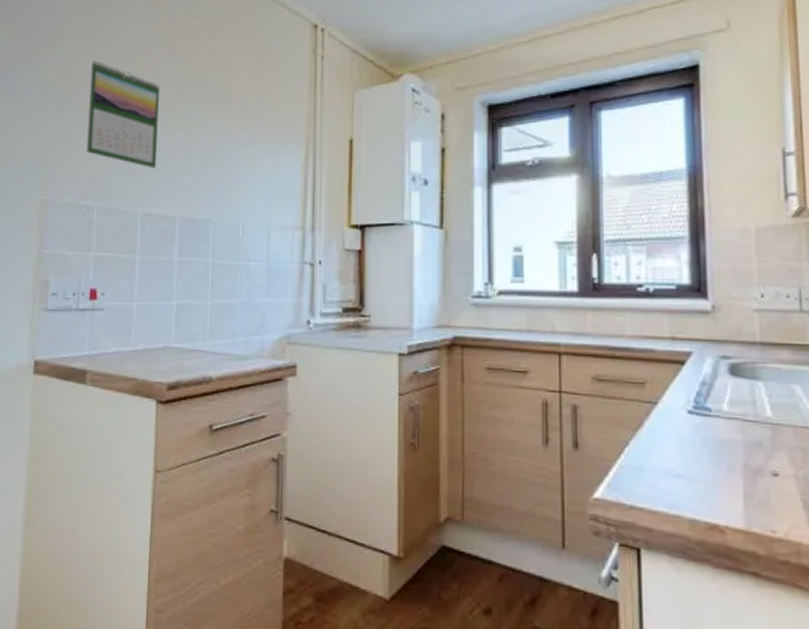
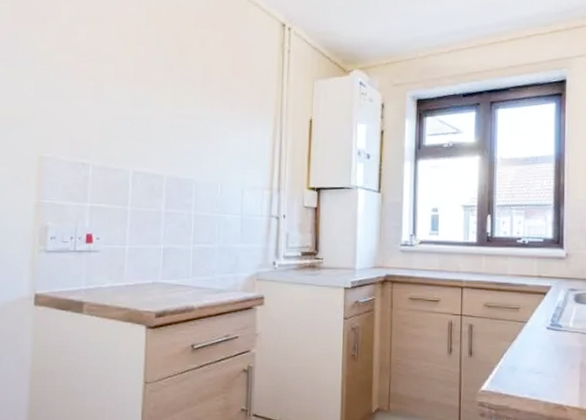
calendar: present [86,60,160,168] -> none [82,37,149,134]

